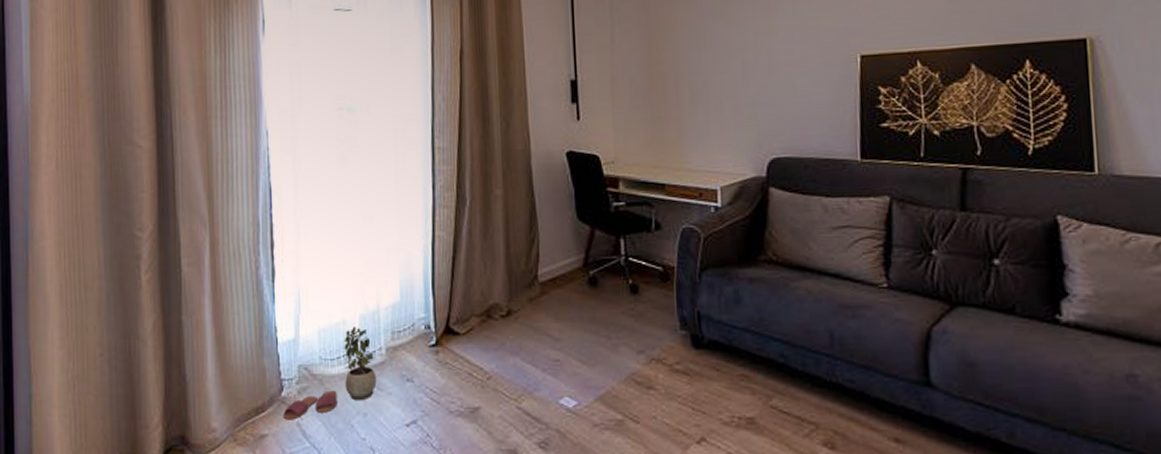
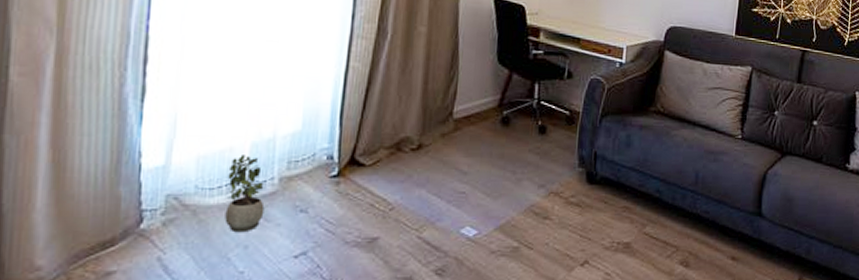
slippers: present [283,390,337,420] -> none [139,222,214,255]

